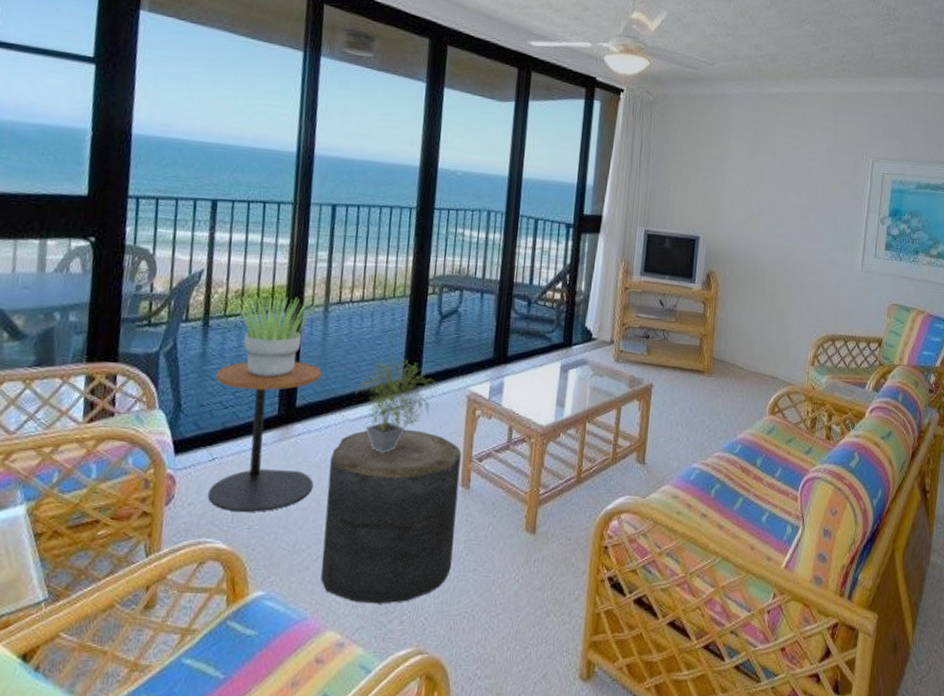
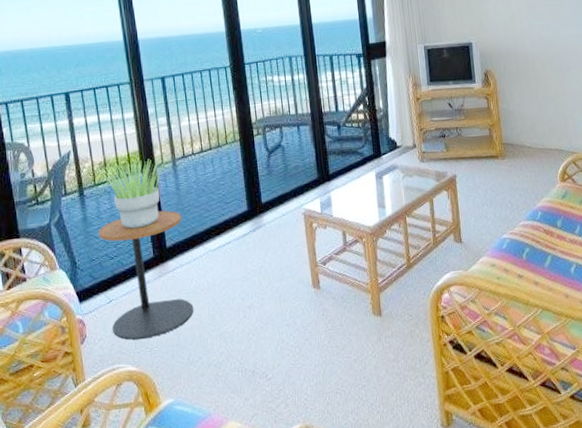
stool: present [320,429,462,604] -> none [202,249,318,395]
potted plant: present [355,355,437,454] -> none [211,191,277,273]

